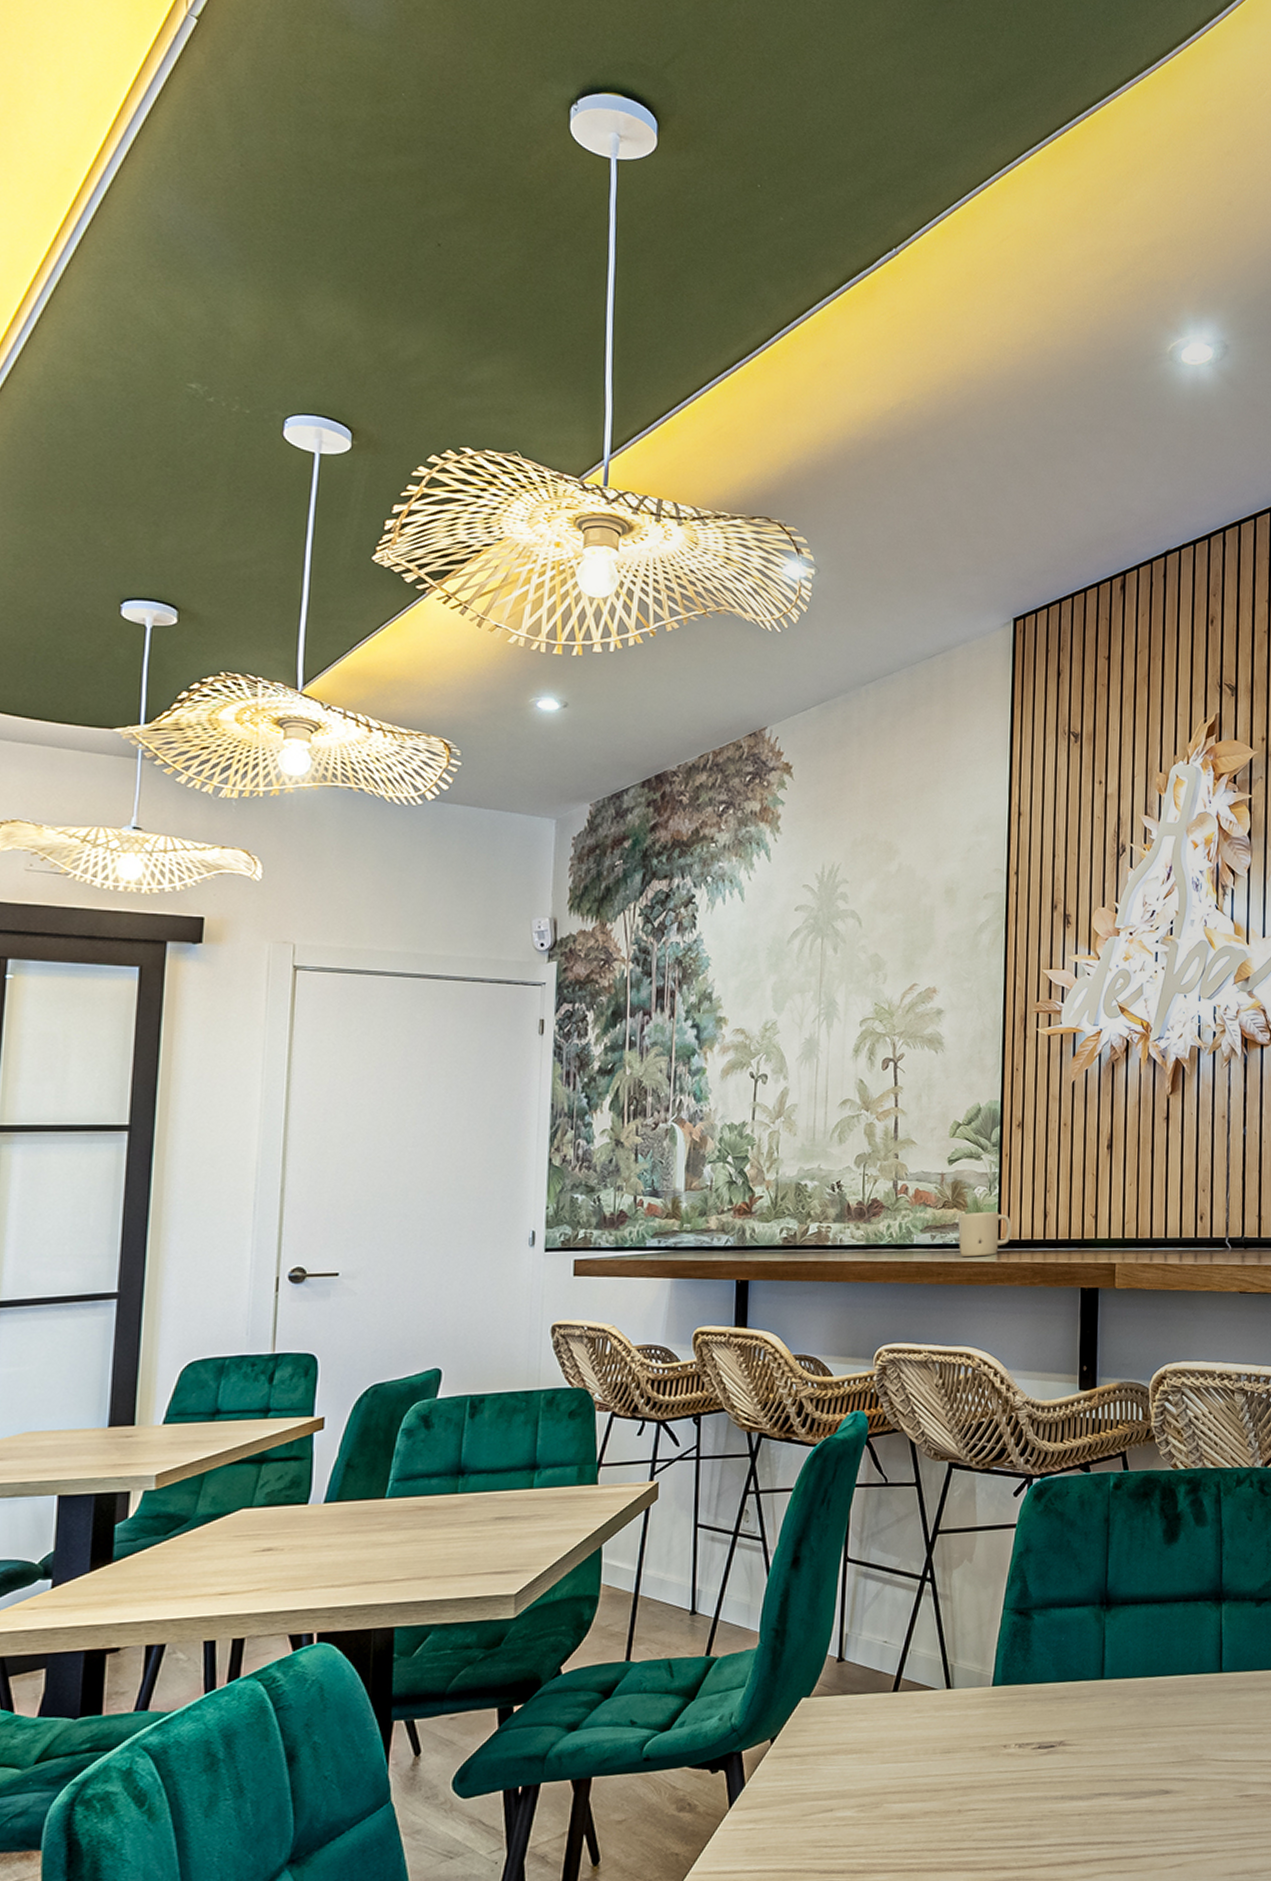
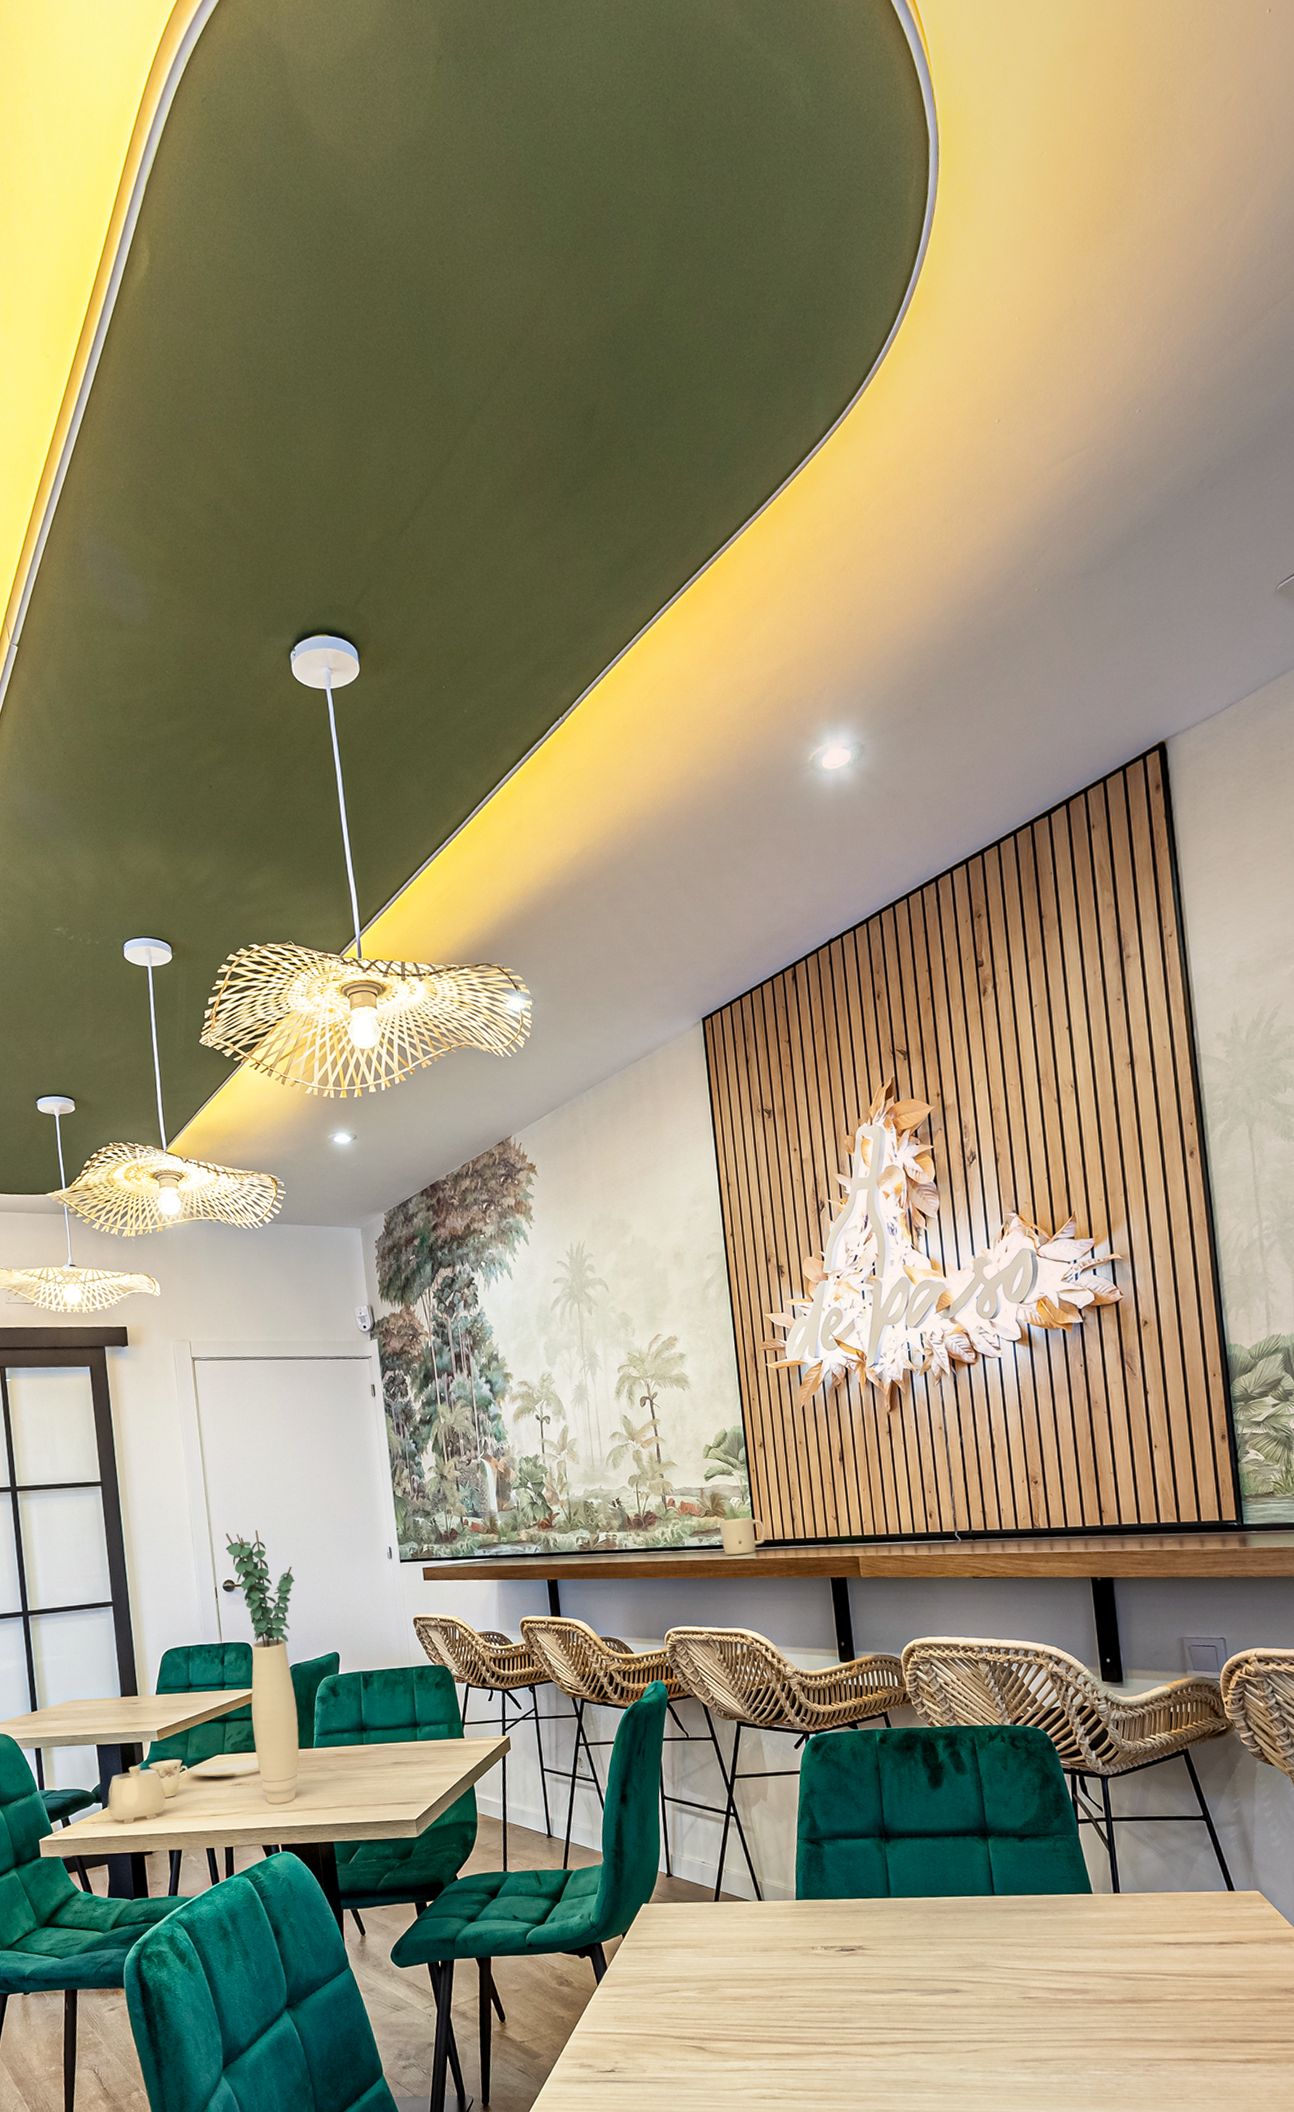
sugar bowl: none [60,1524,154,1609] -> present [107,1765,166,1824]
teacup: none [134,1515,195,1570] -> present [148,1759,189,1798]
plate: none [193,1507,303,1541] -> present [188,1754,260,1778]
vase: none [299,1200,395,1579] -> present [225,1529,299,1806]

